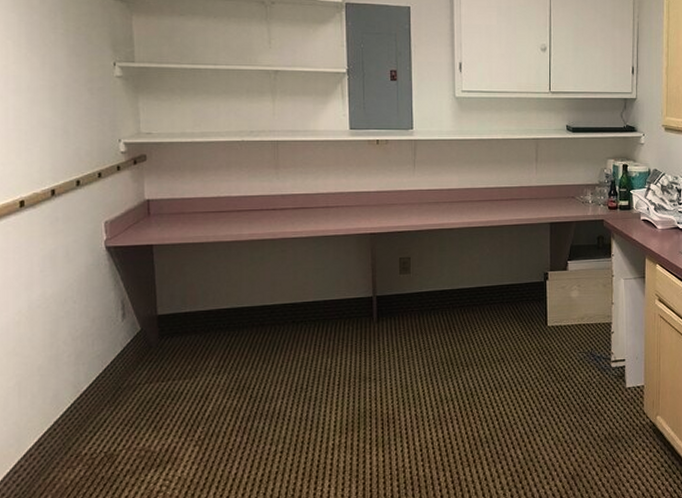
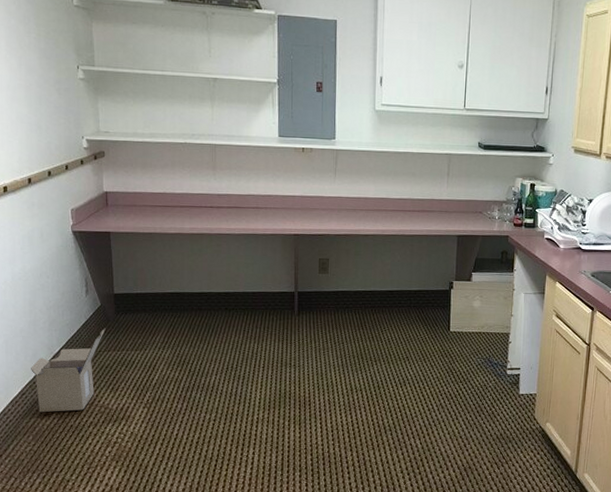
cardboard box: none [51,356,147,465] -> present [31,328,106,413]

